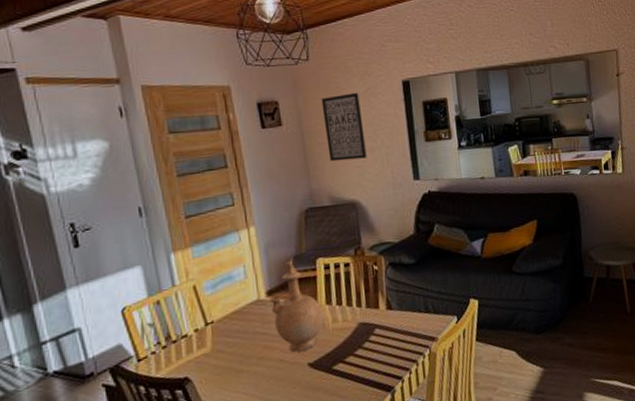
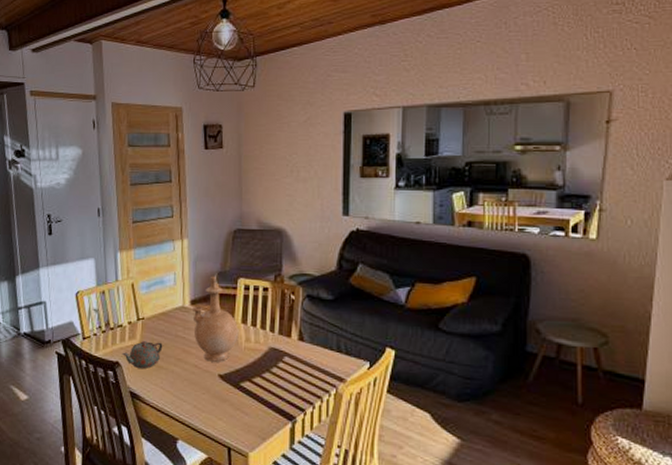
teapot: none [190,344,240,380] -> present [121,340,163,369]
wall art: present [321,92,367,162] -> none [261,121,299,188]

